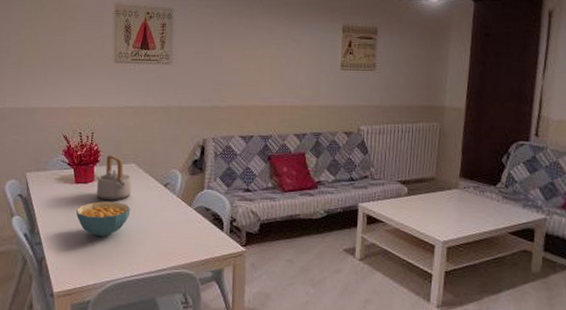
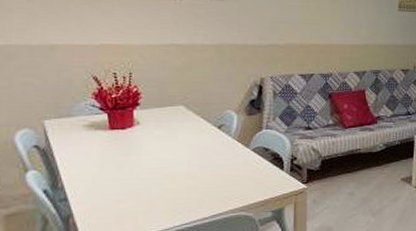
cereal bowl: present [75,201,131,237] -> none [111,148,180,186]
teapot: present [96,155,132,201] -> none [136,97,181,147]

